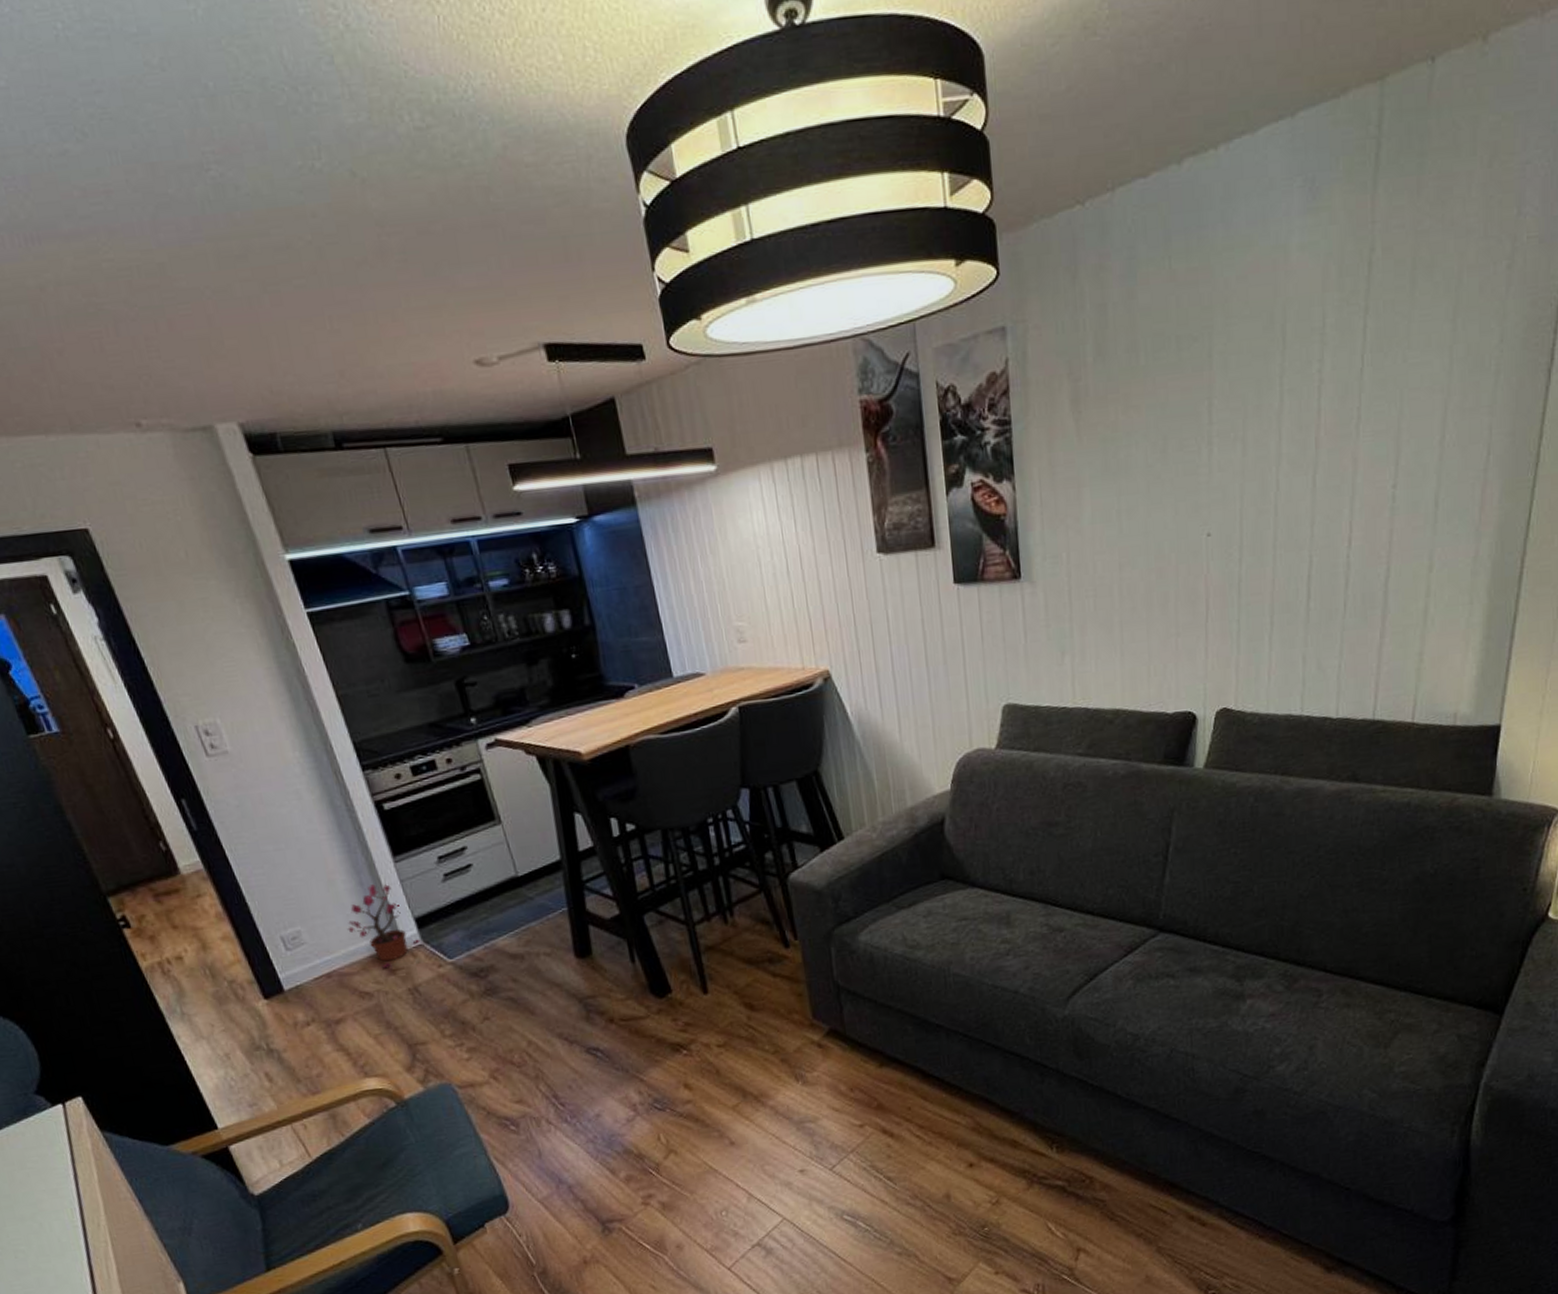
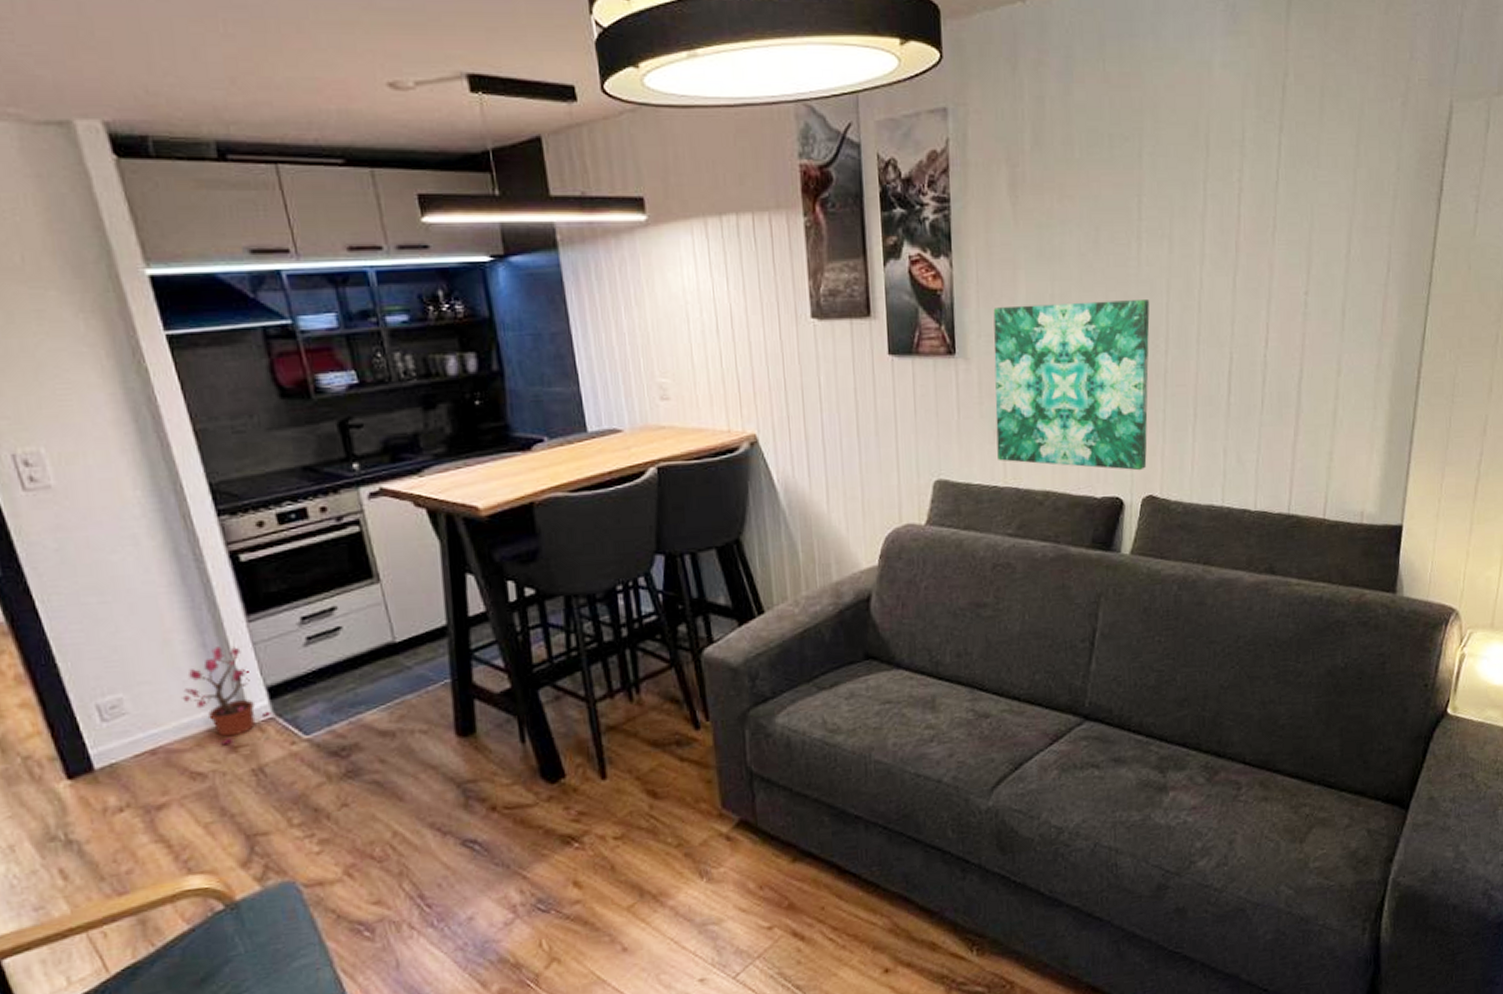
wall art: none [1058,507,1222,684] -> present [993,300,1150,471]

